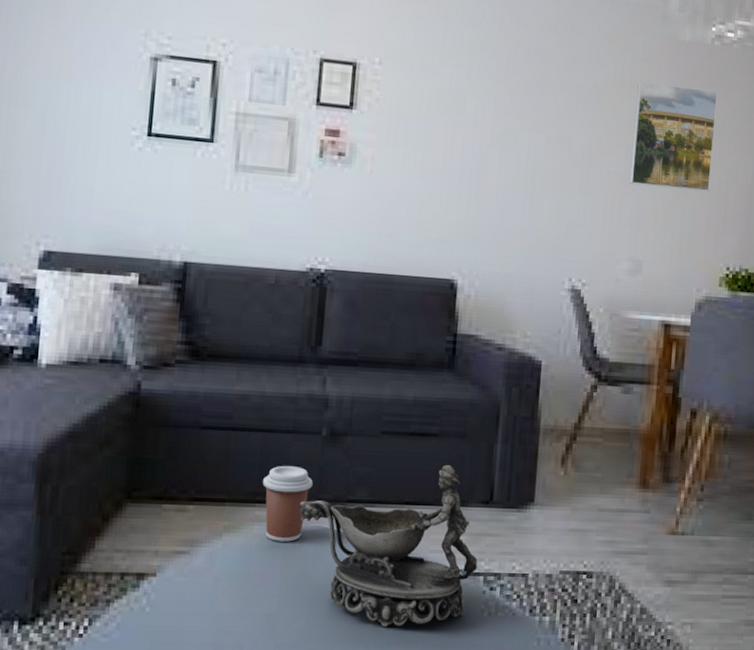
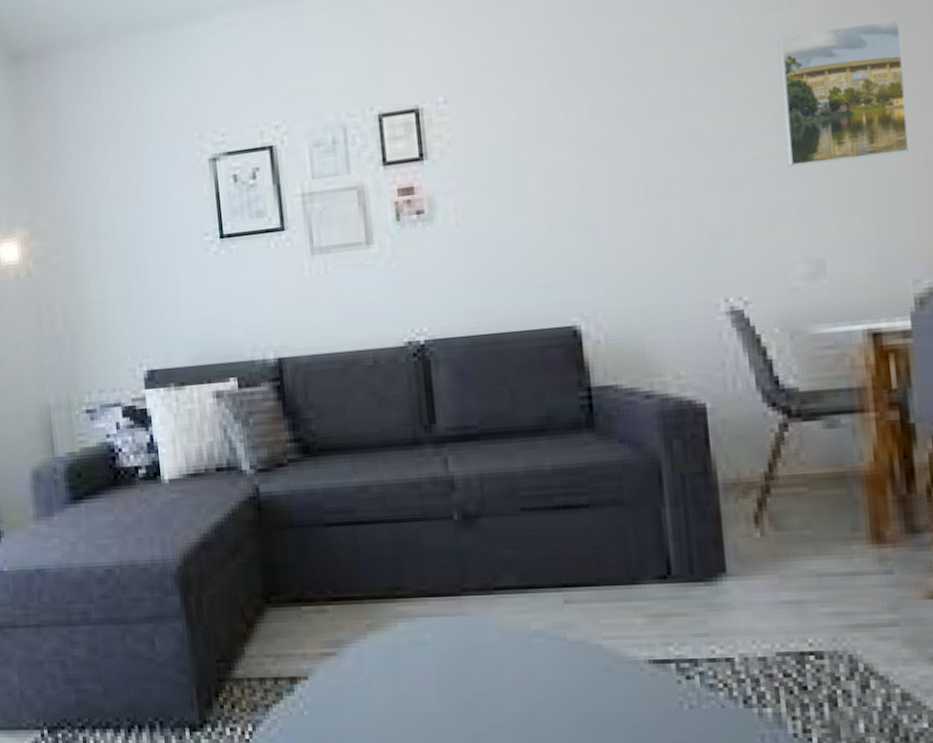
coffee cup: present [263,465,313,542] -> none [399,555,453,637]
decorative bowl: present [299,465,478,627] -> none [443,539,665,726]

